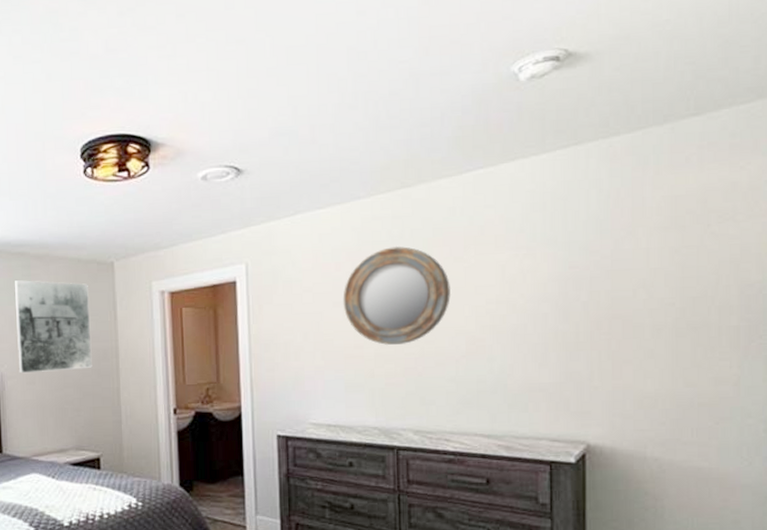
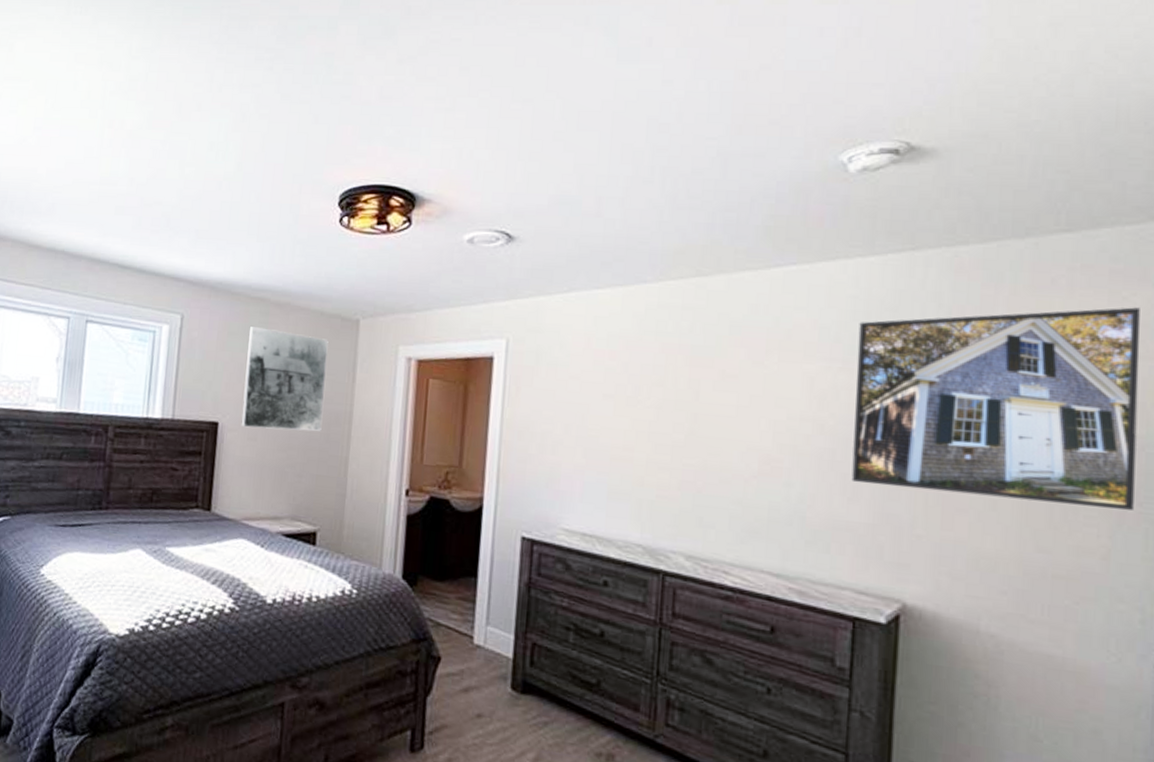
home mirror: present [343,246,451,345] -> none [614,340,745,453]
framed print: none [537,174,755,350] -> present [851,307,1140,510]

